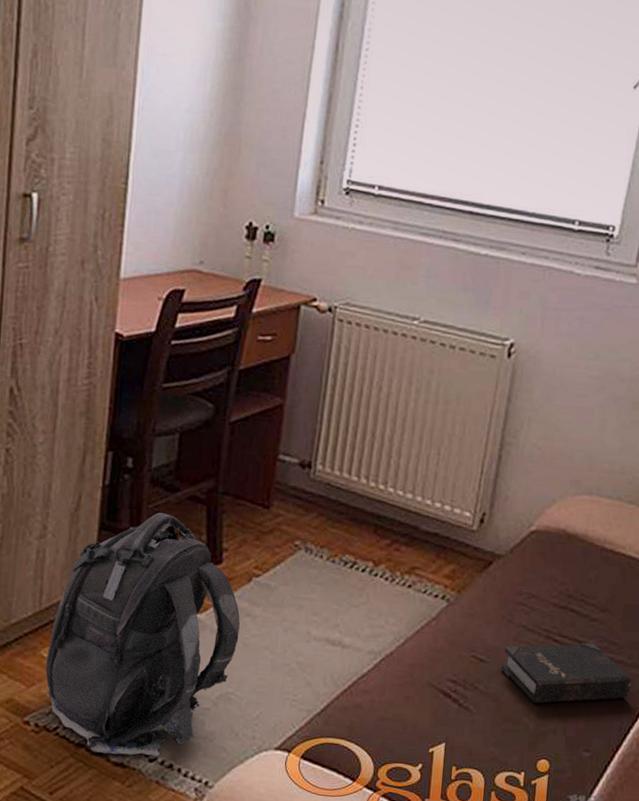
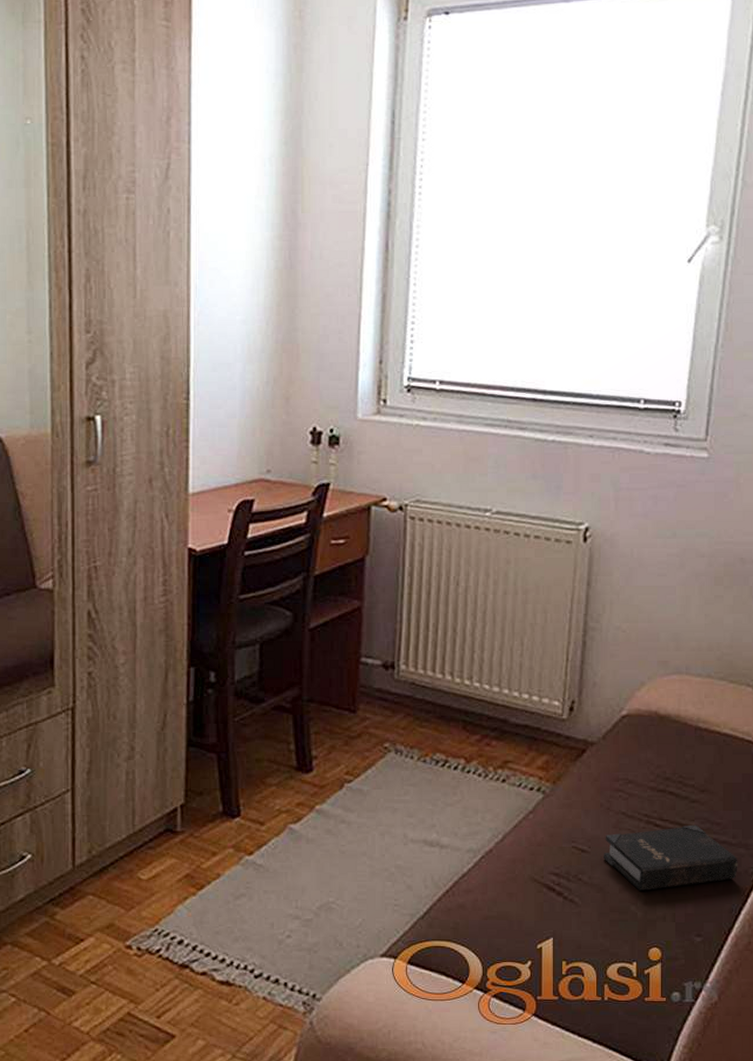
backpack: present [43,513,240,756] -> none [143,725,335,973]

